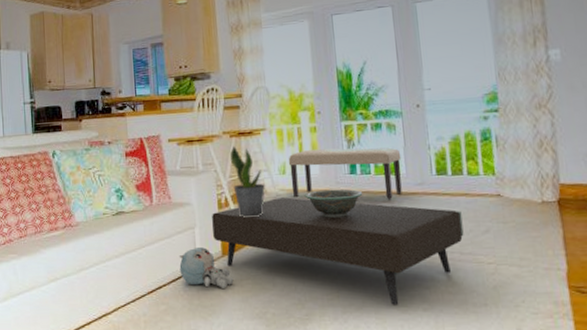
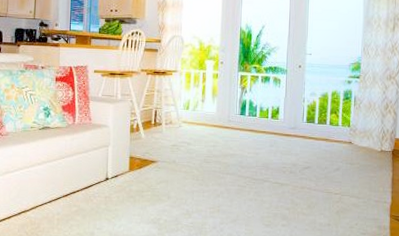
plush toy: present [179,246,234,288] -> none [92,162,136,197]
coffee table: present [212,197,464,305] -> none [123,128,321,220]
potted plant: present [229,145,266,217] -> none [144,81,172,142]
bench: present [288,147,402,199] -> none [192,92,282,138]
decorative bowl: present [304,188,363,218] -> none [202,125,248,149]

